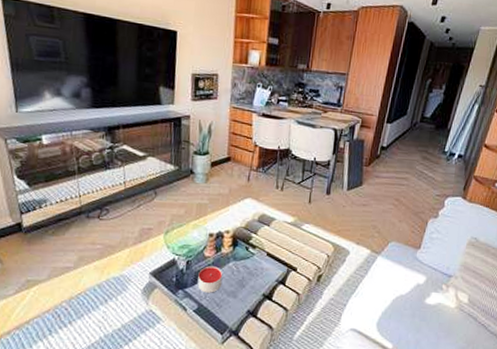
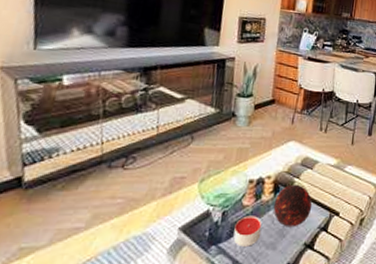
decorative orb: none [232,239,270,279] -> present [273,184,313,227]

